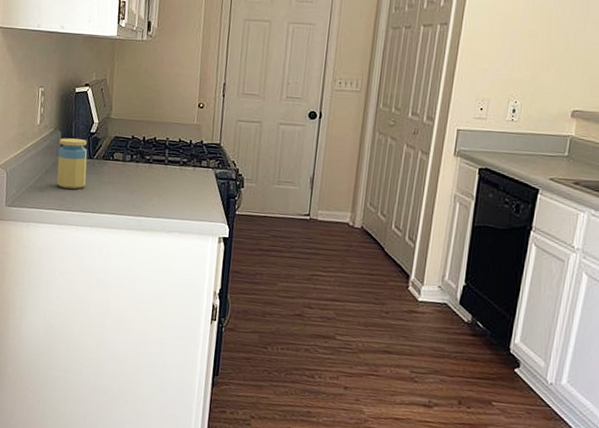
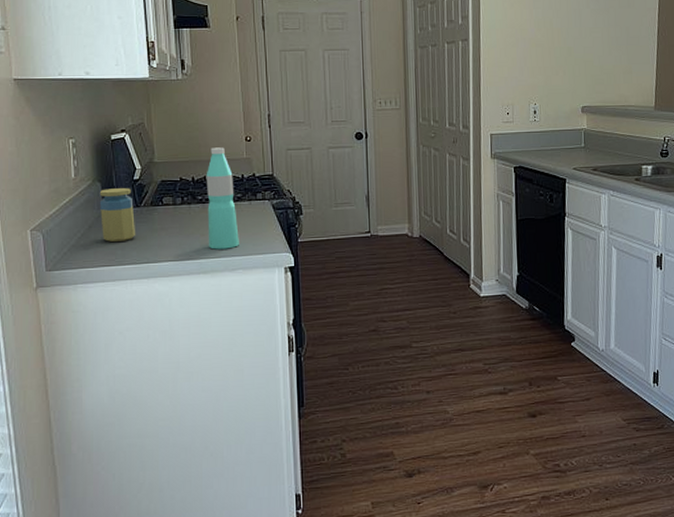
water bottle: none [149,110,182,211] -> present [206,147,239,250]

